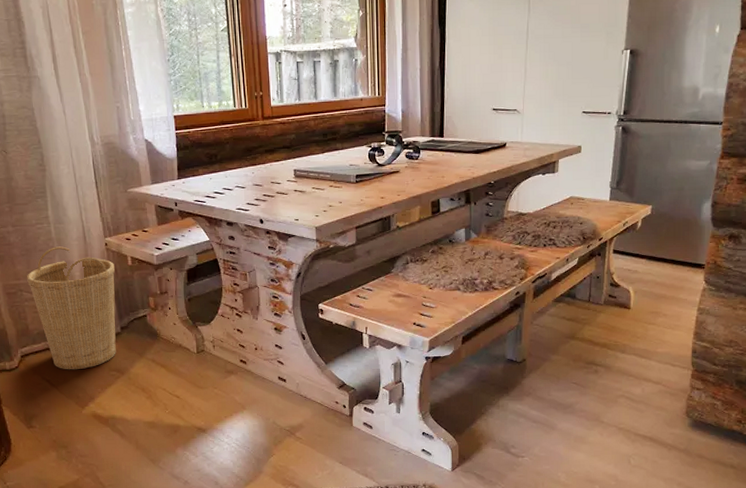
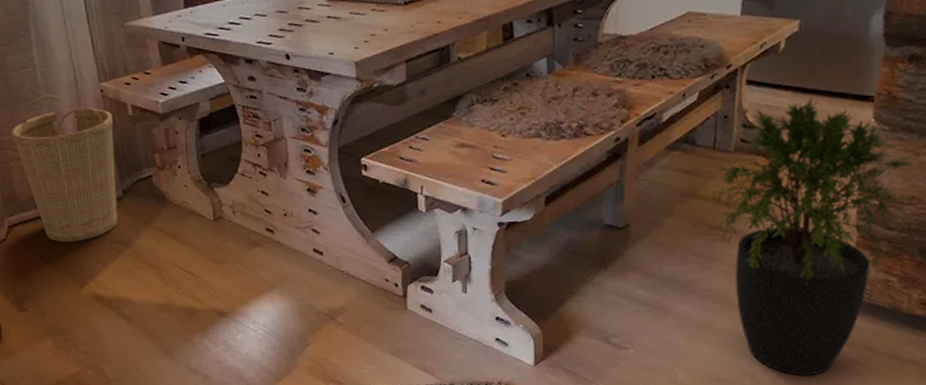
potted plant: none [585,263,733,478] -> present [709,96,914,376]

